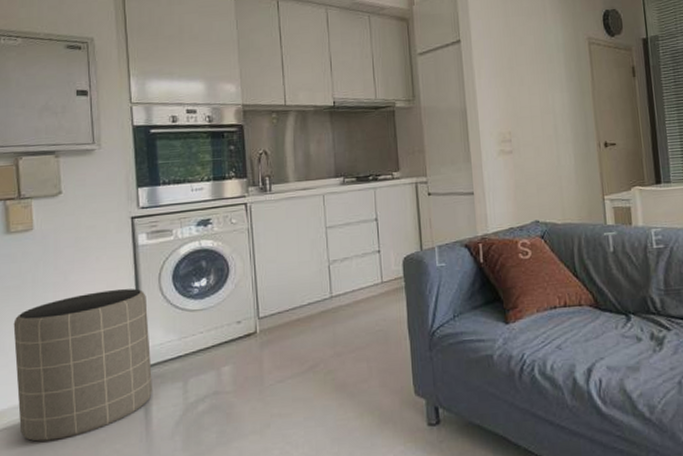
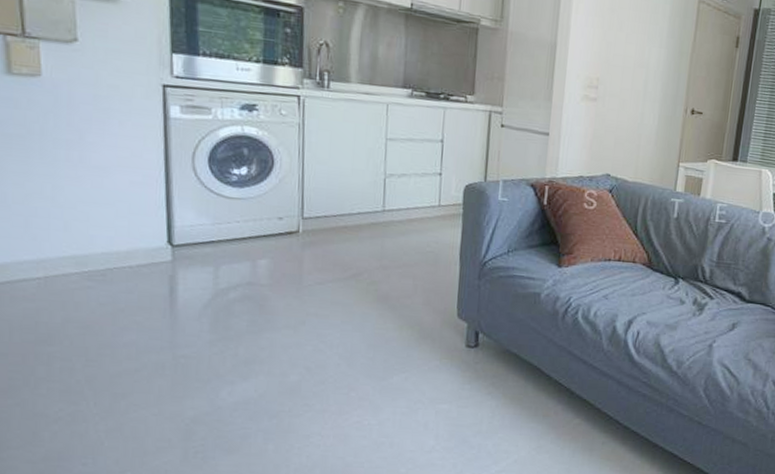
trash can: present [13,288,152,442] -> none [17,158,180,303]

